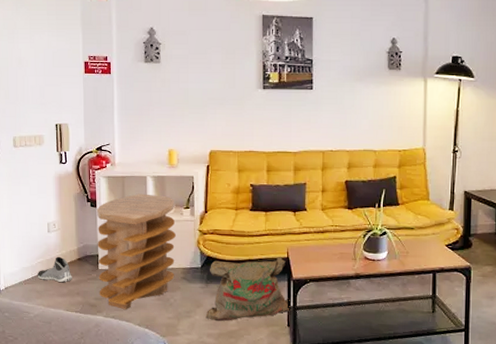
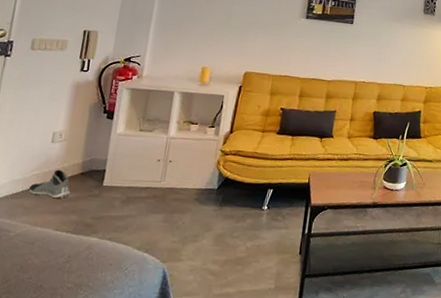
side table: present [96,193,176,309] -> none [98,108,200,231]
bag: present [205,257,291,321] -> none [214,182,306,247]

